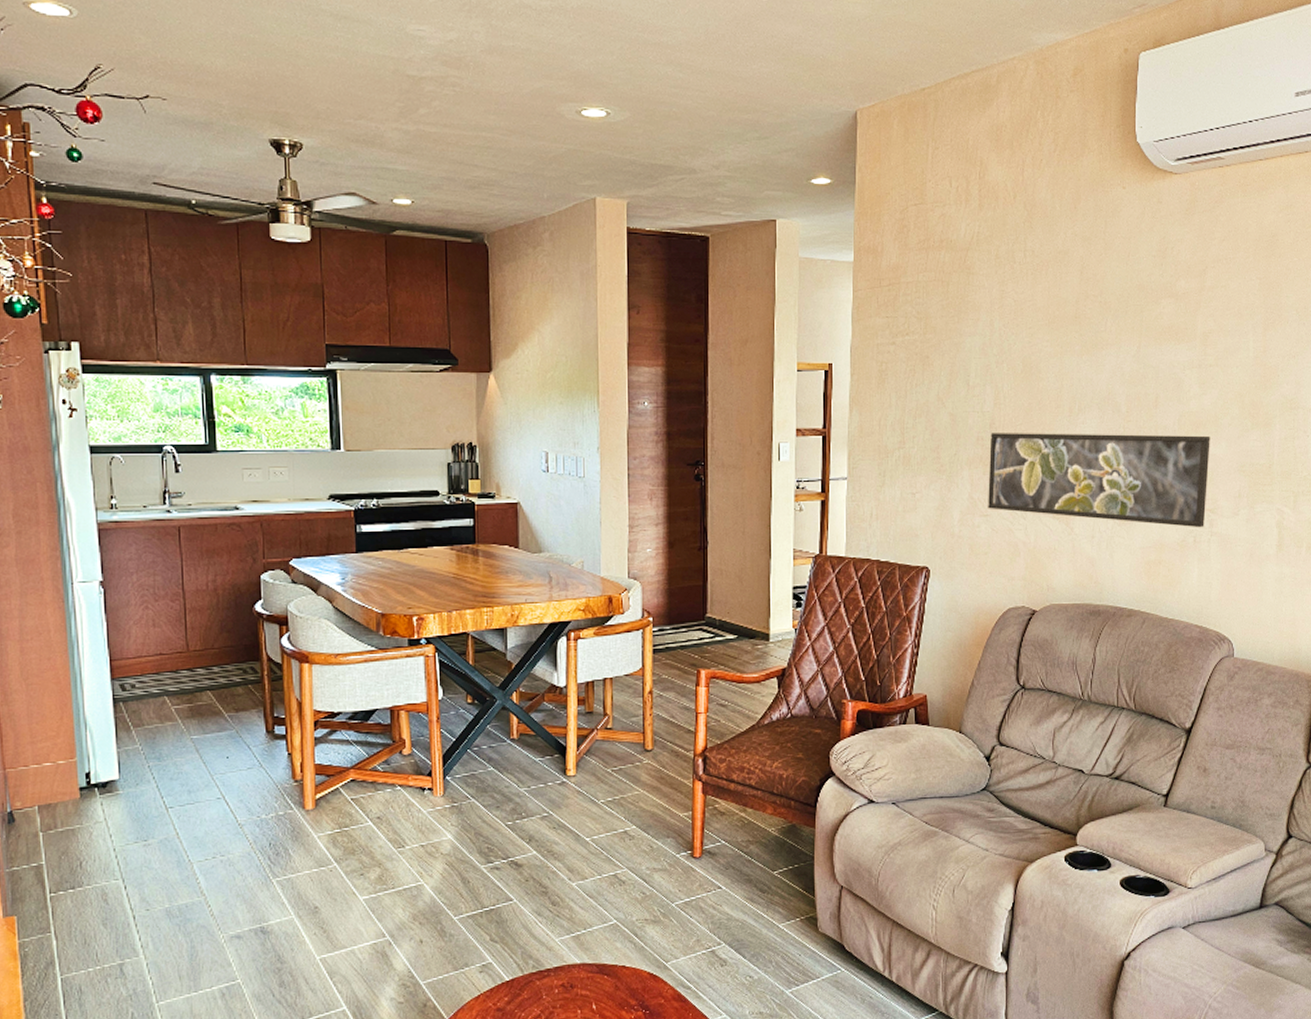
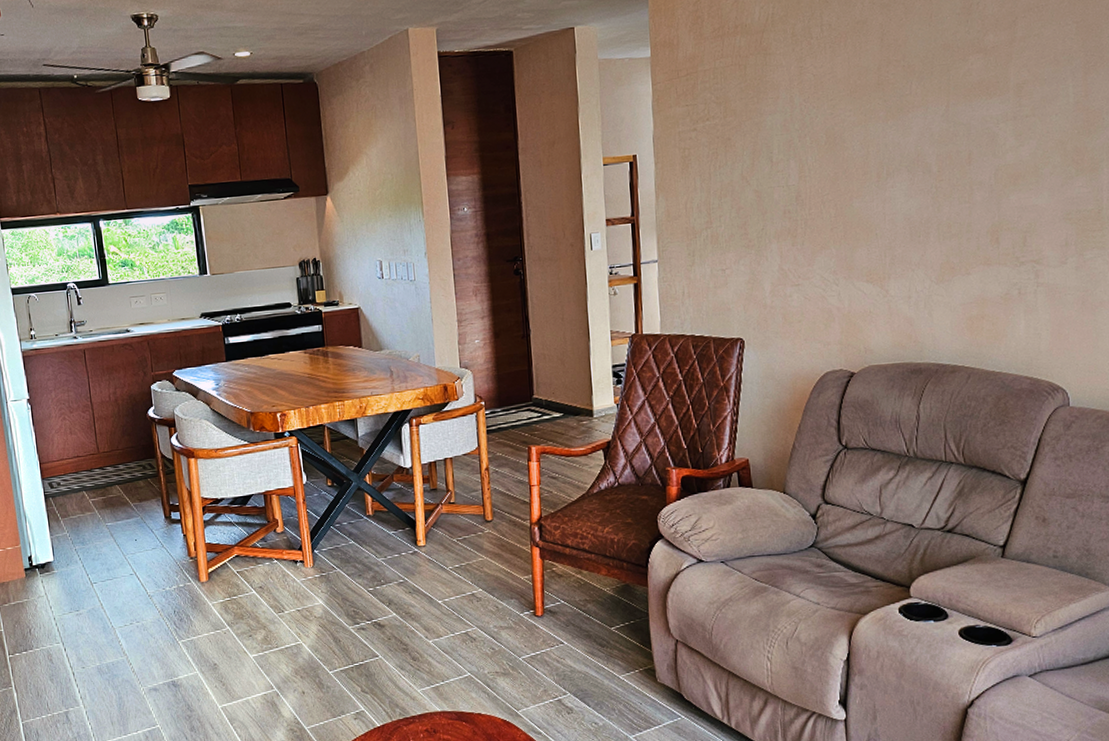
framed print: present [988,433,1210,528] -> none [797,187,1031,280]

